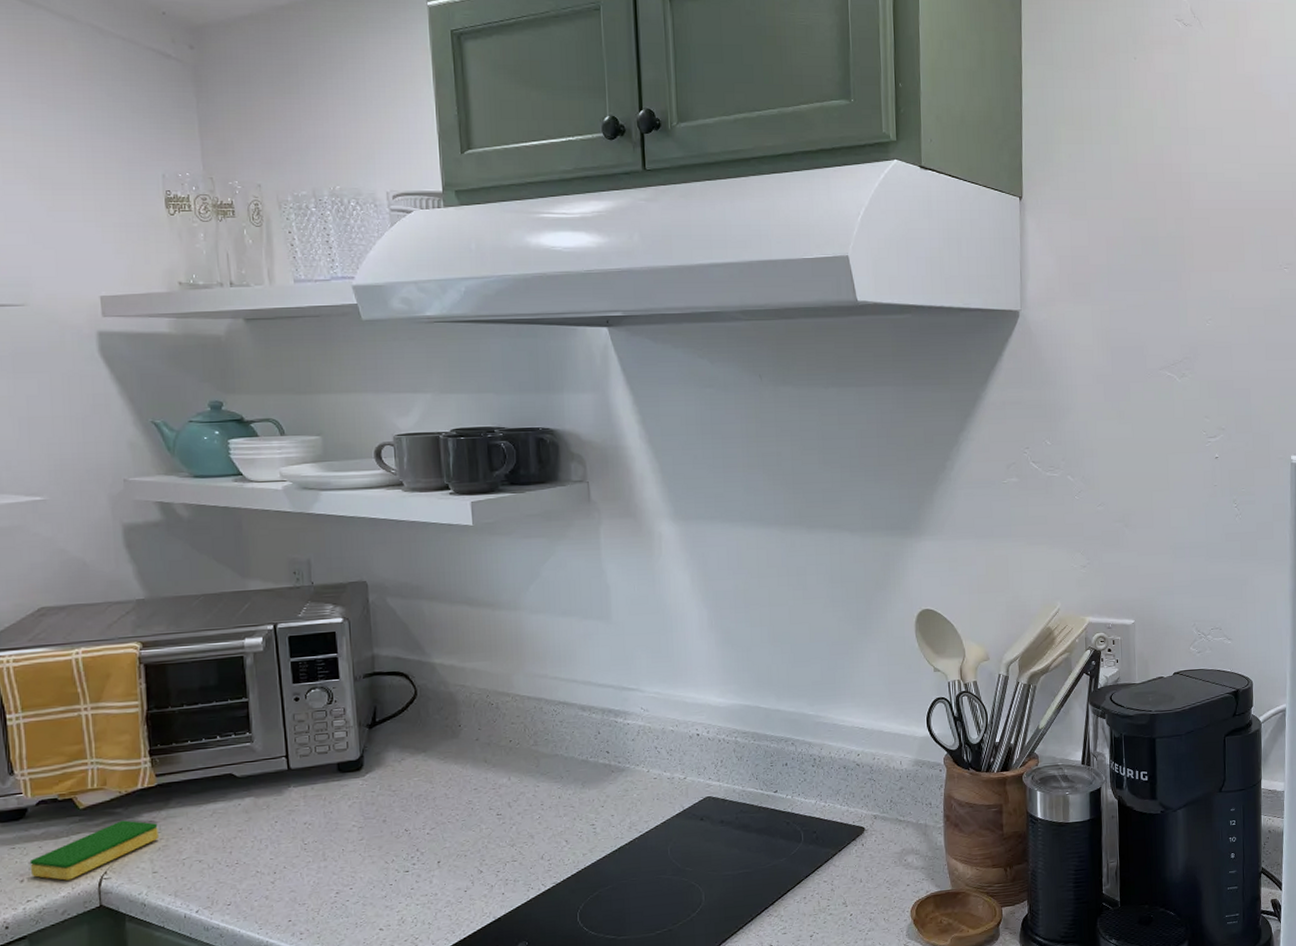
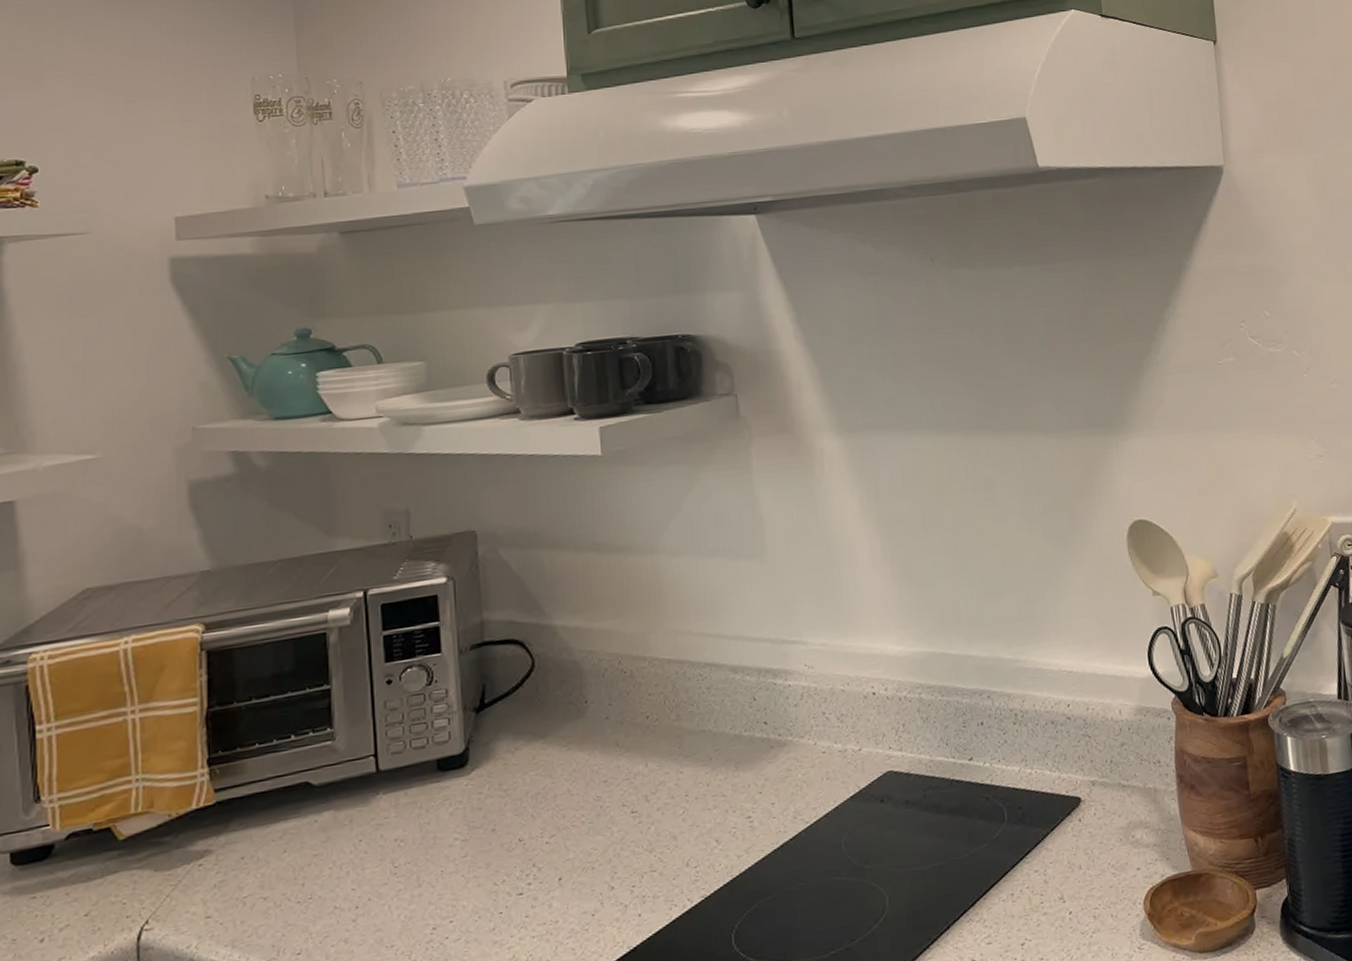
dish sponge: present [29,820,158,881] -> none [53,851,214,936]

